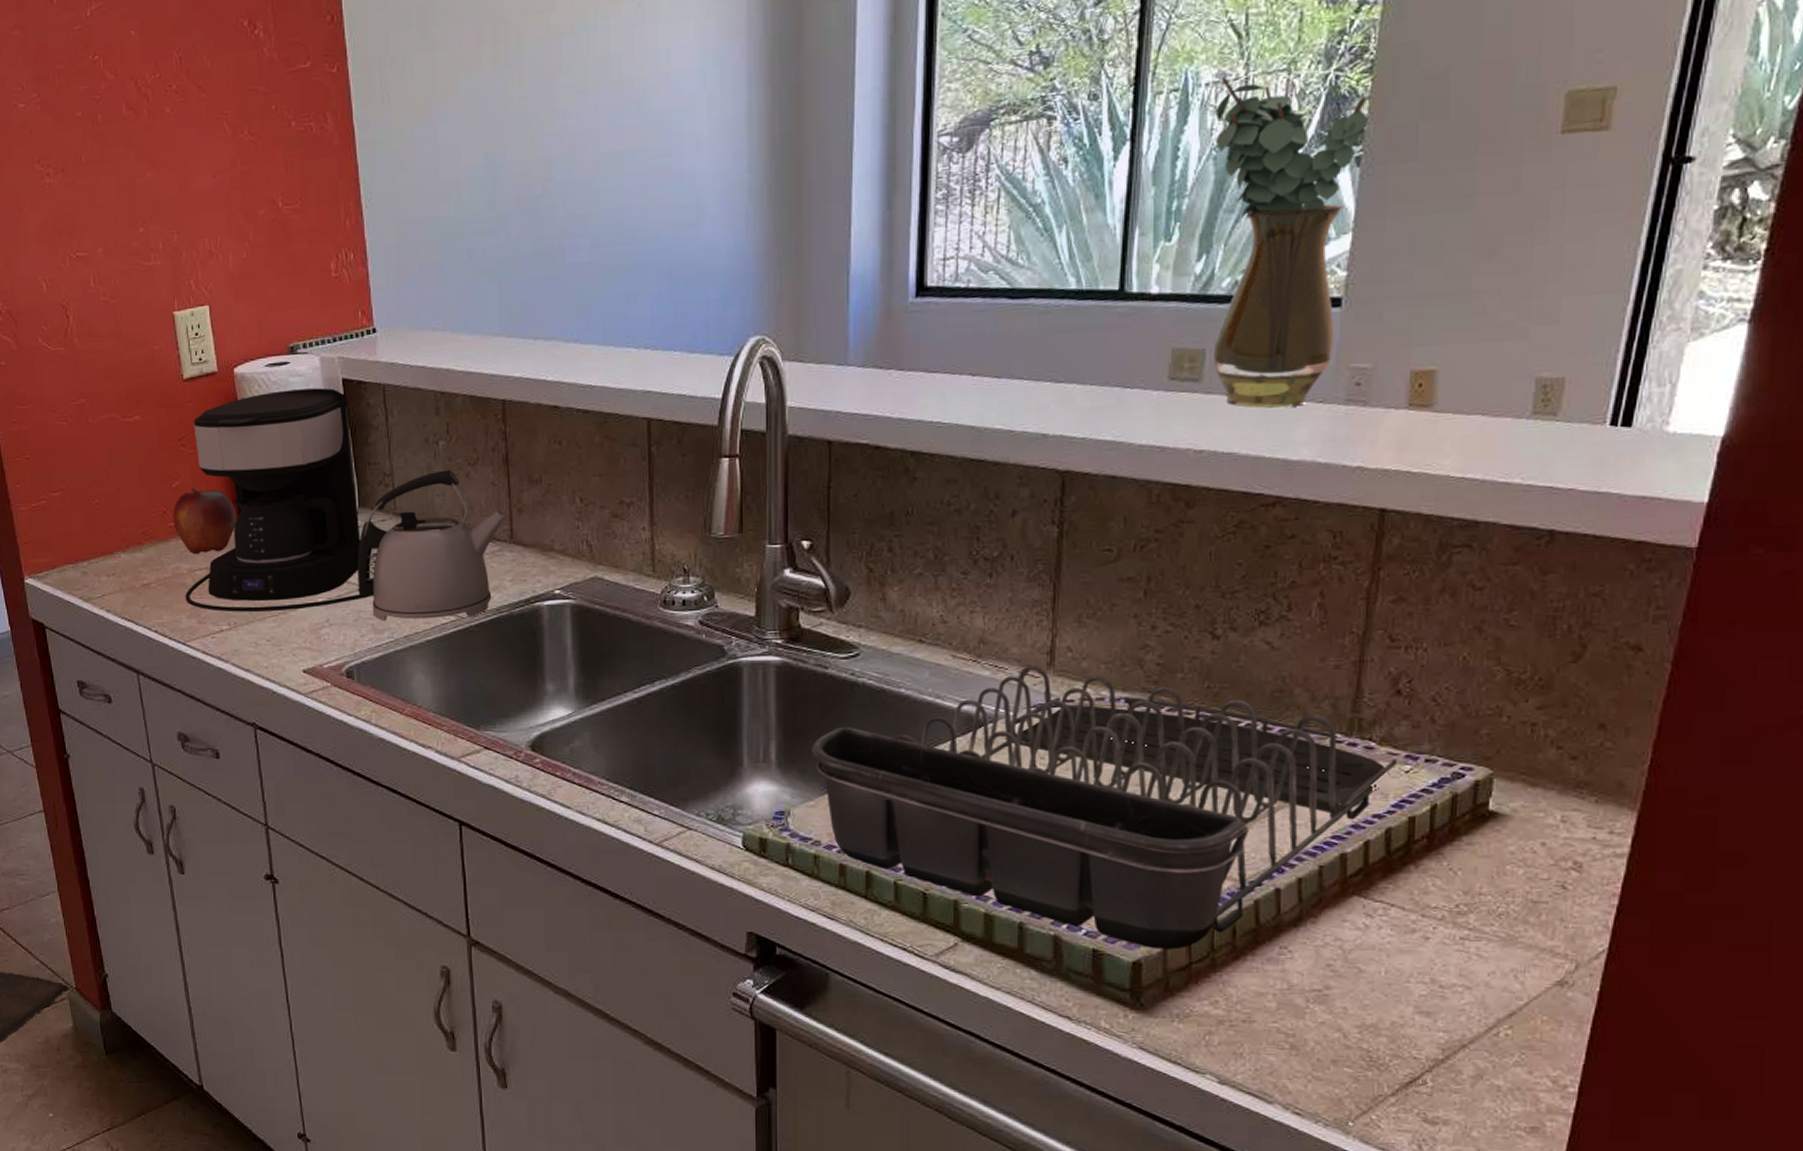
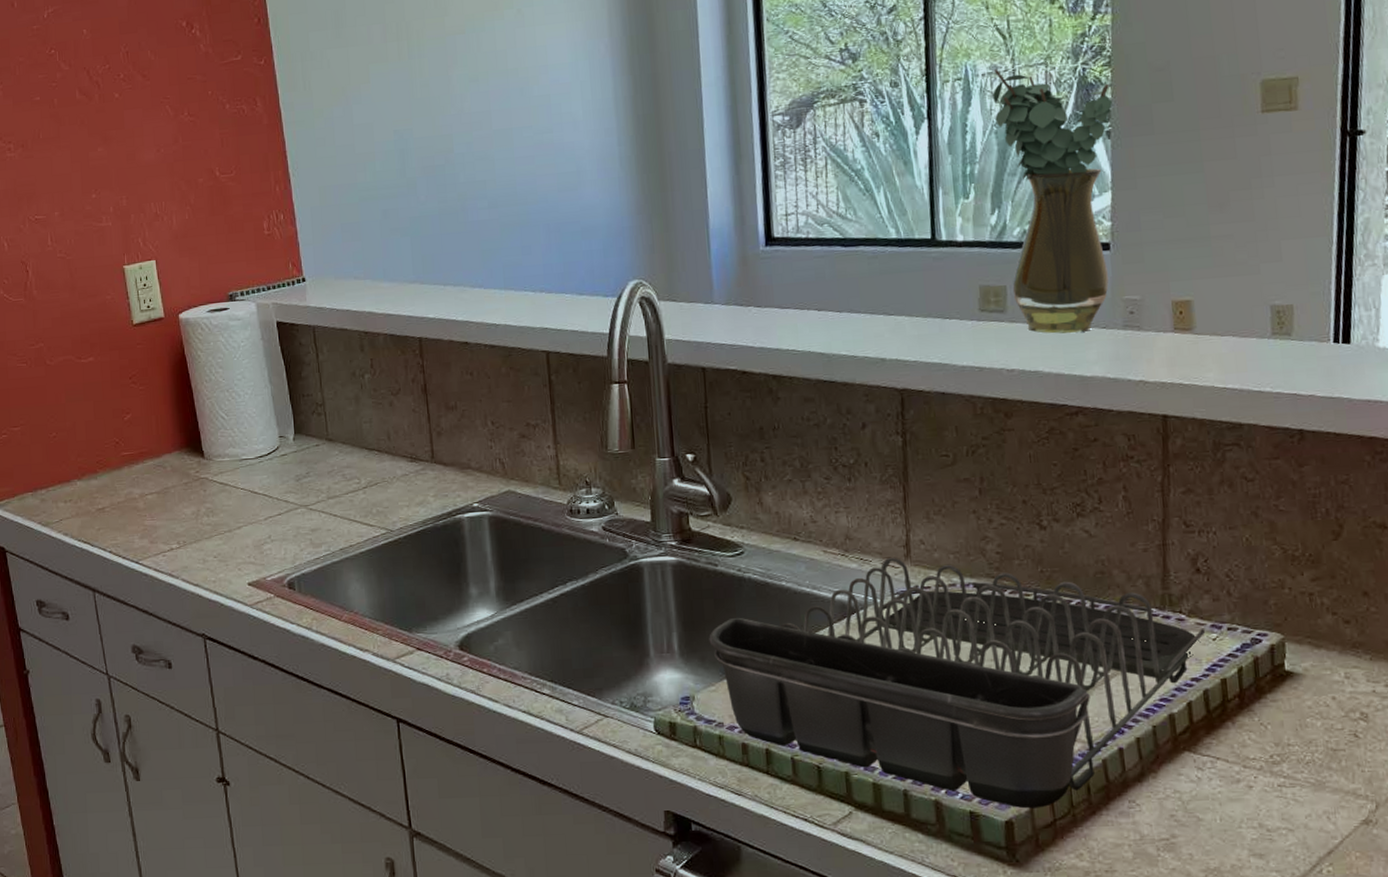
fruit: present [172,487,237,555] -> none [125,420,184,481]
coffee maker: present [185,388,374,612] -> none [137,330,312,532]
kettle: present [357,470,508,620] -> none [295,399,429,535]

